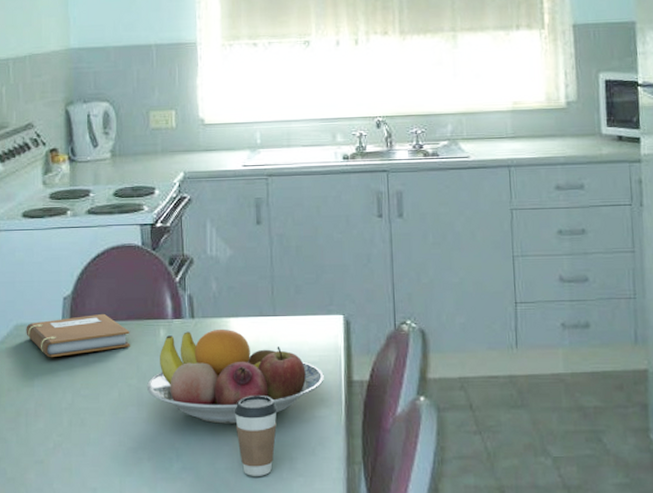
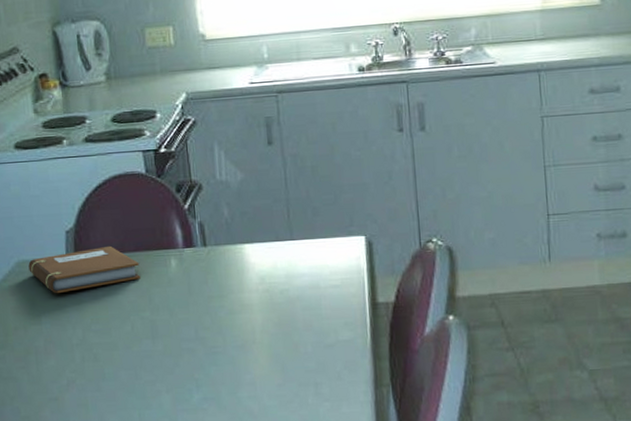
fruit bowl: present [146,328,324,424] -> none [160,255,347,353]
coffee cup: present [234,396,277,476] -> none [254,322,300,403]

